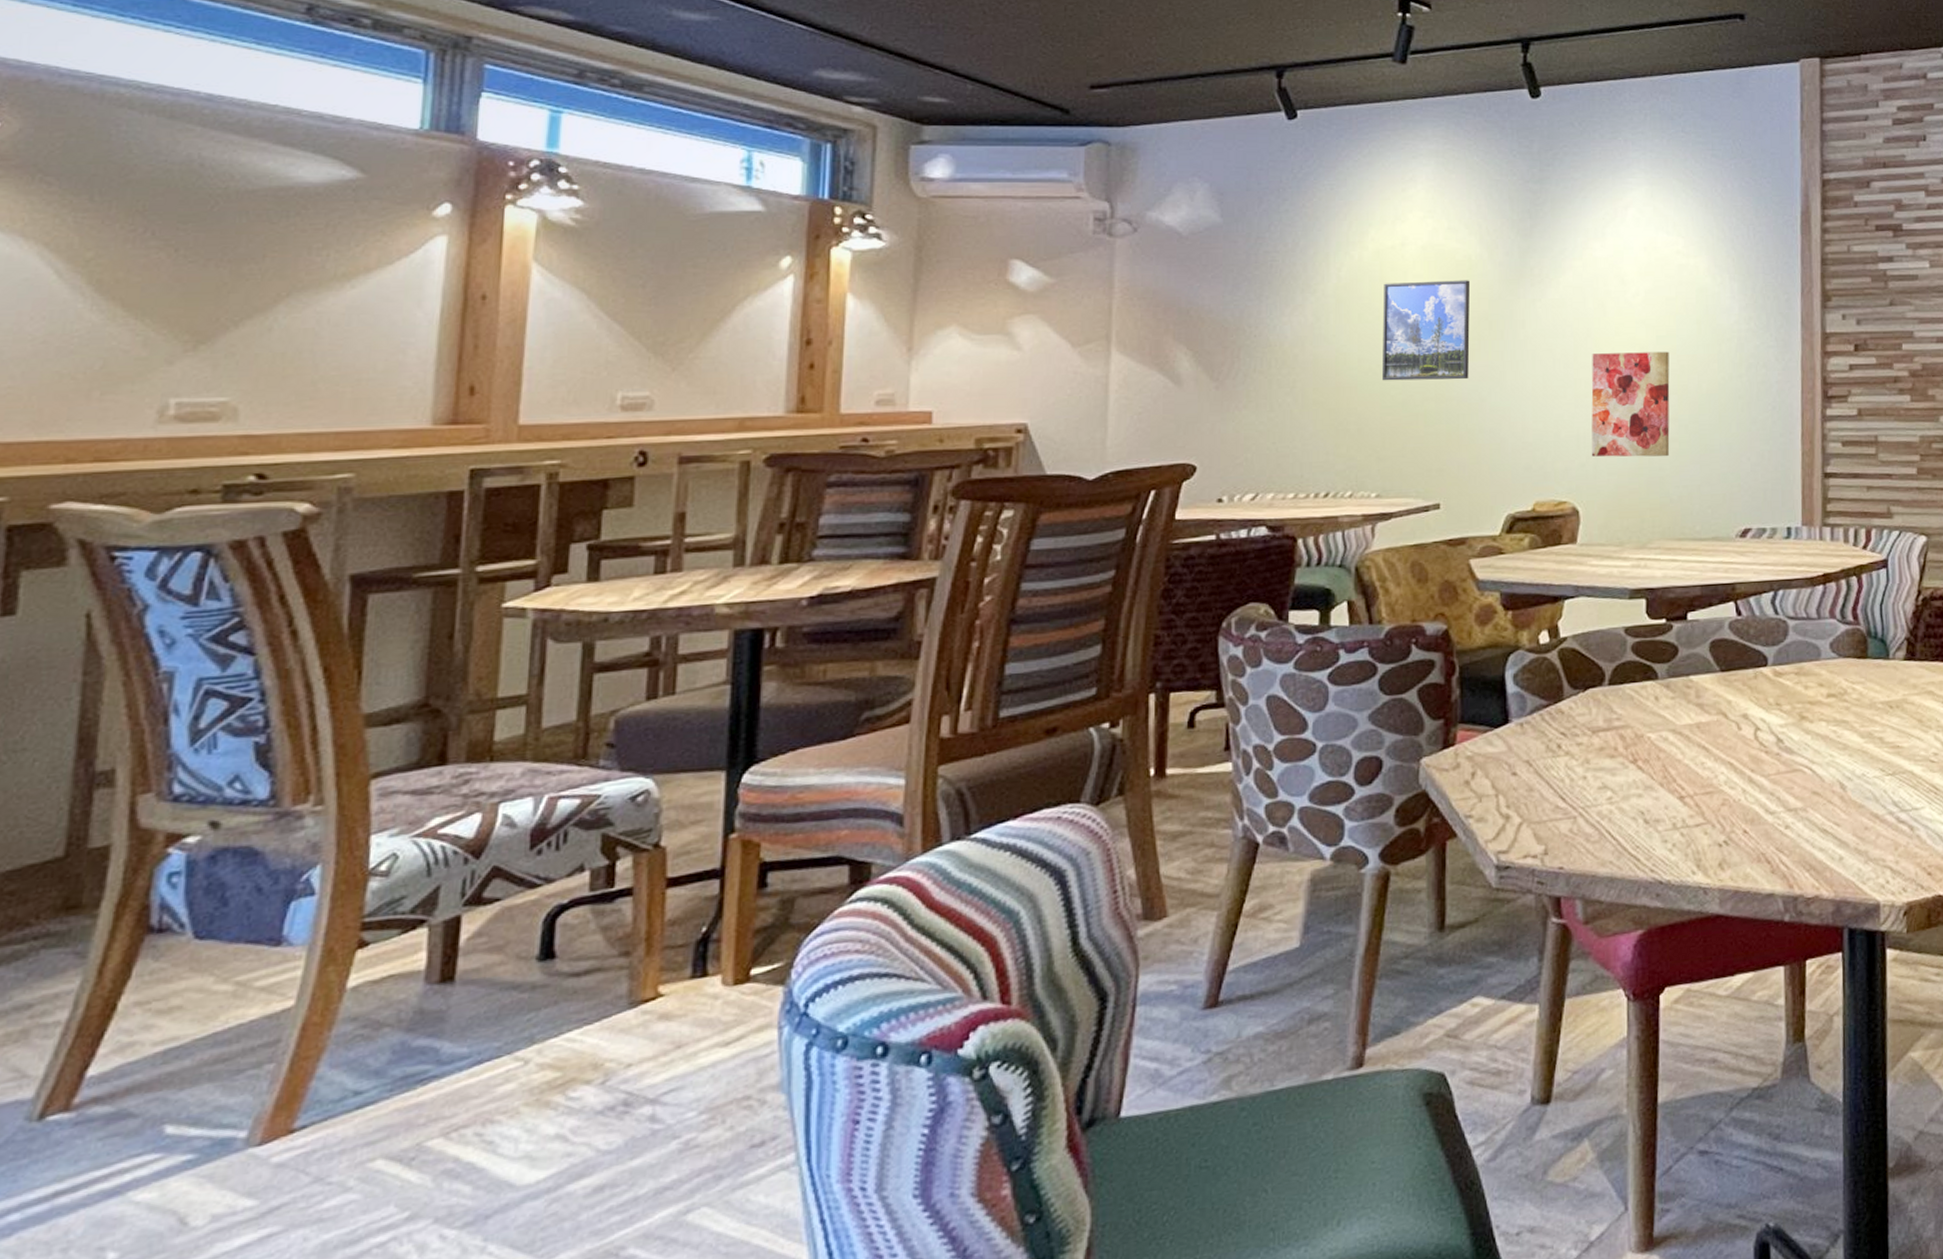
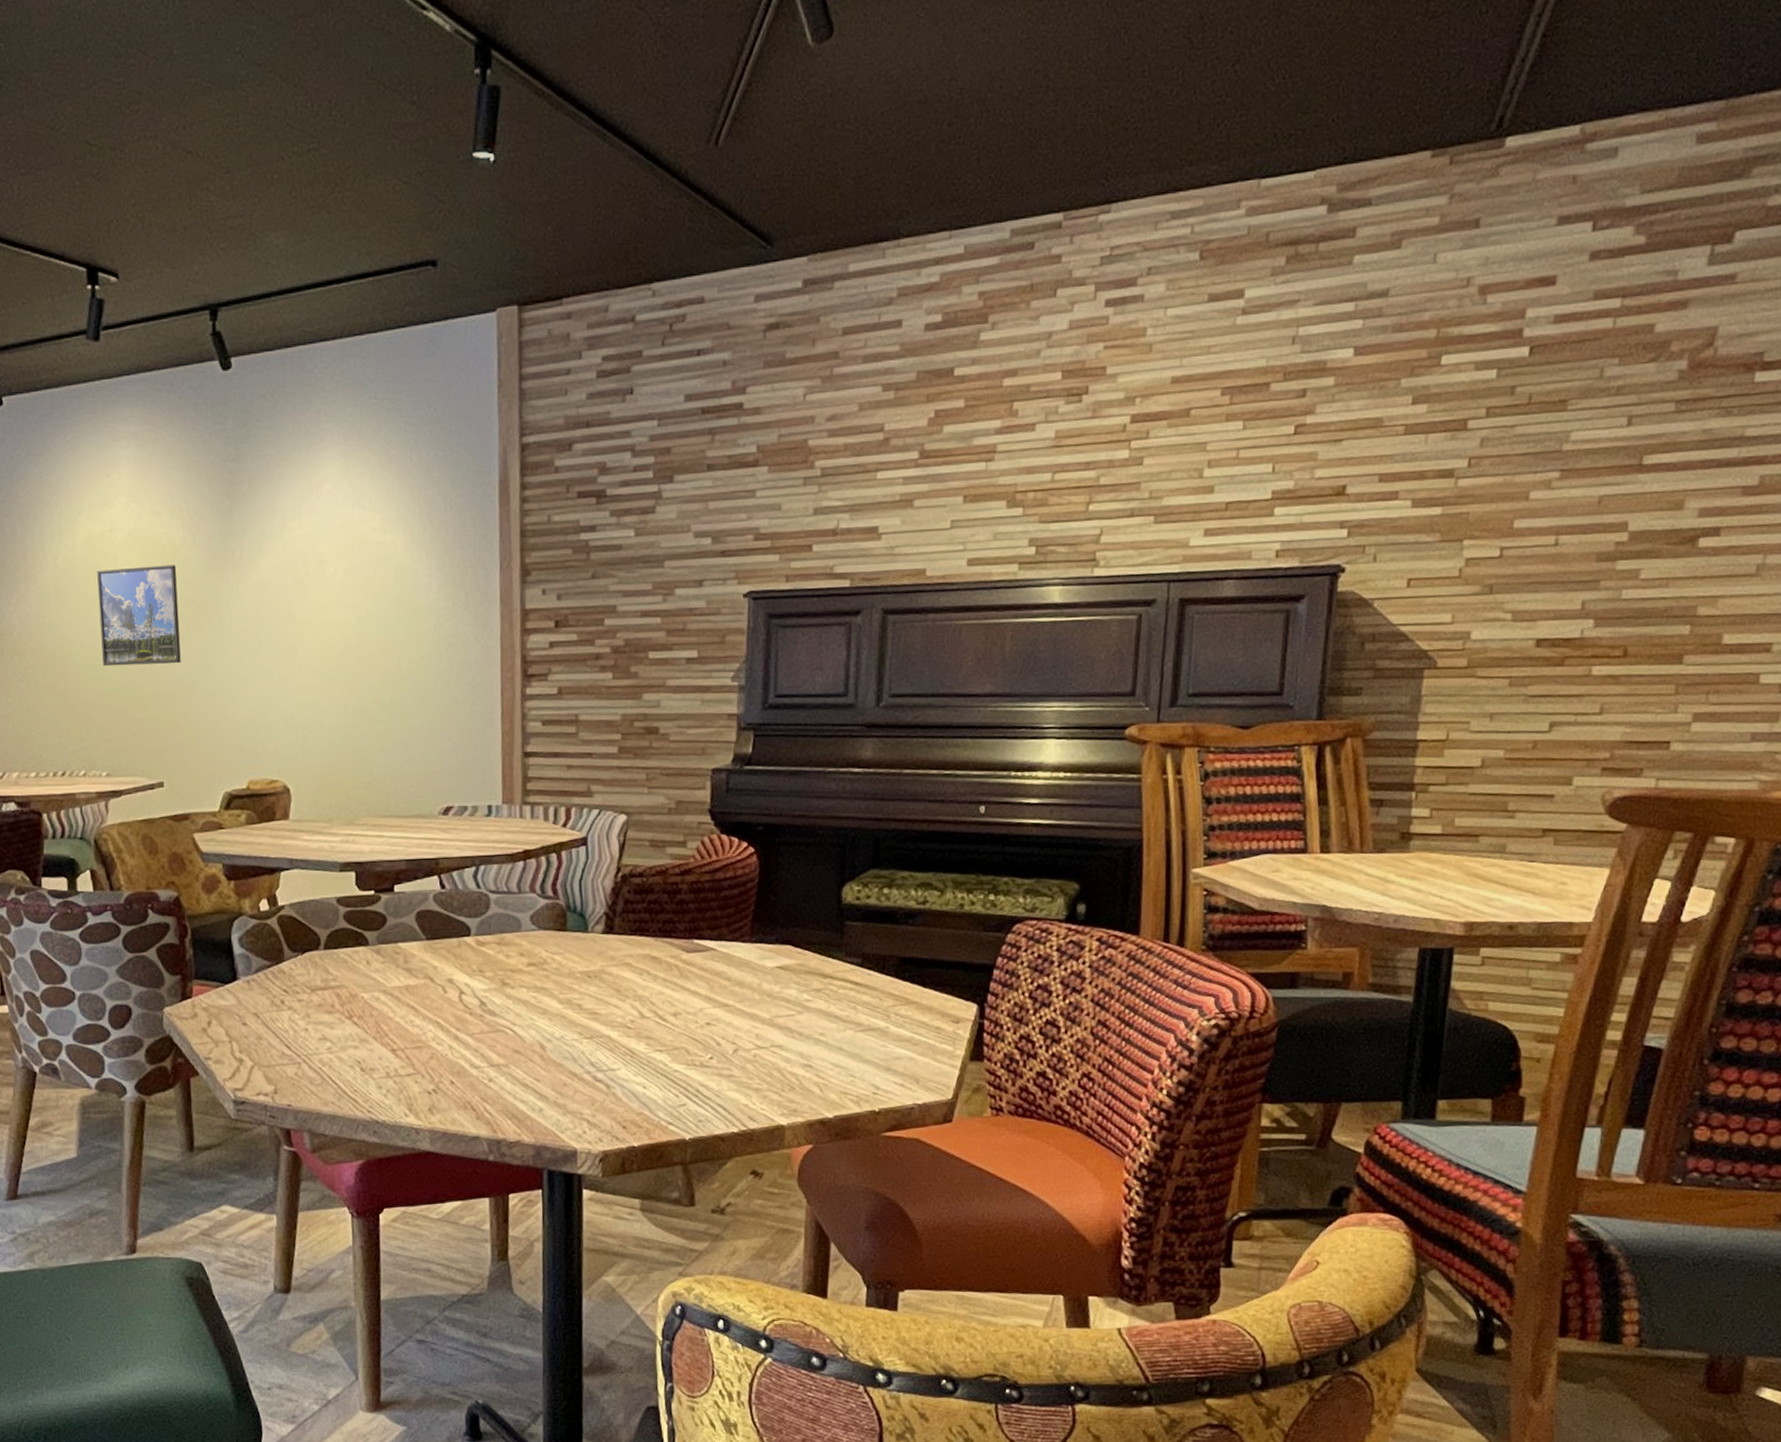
wall art: present [1591,351,1670,457] -> none [295,632,373,738]

